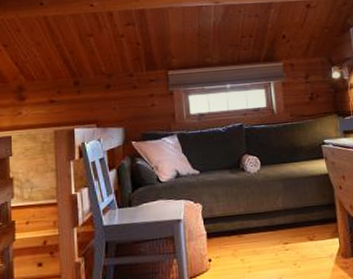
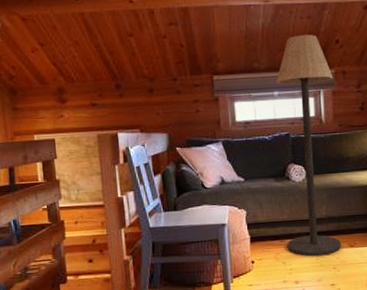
floor lamp: none [228,31,301,252] -> present [276,34,342,256]

